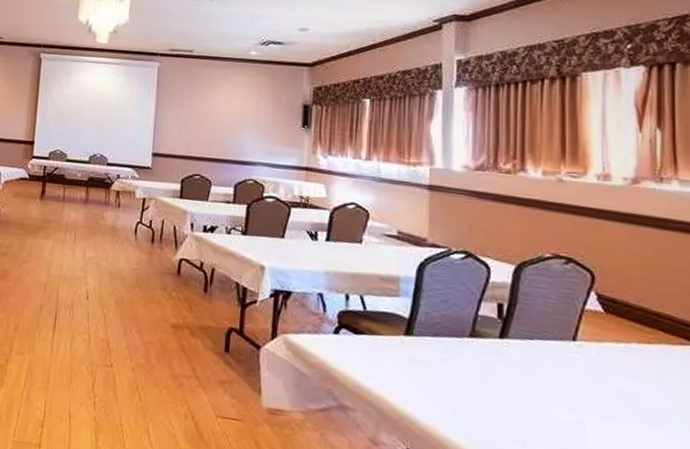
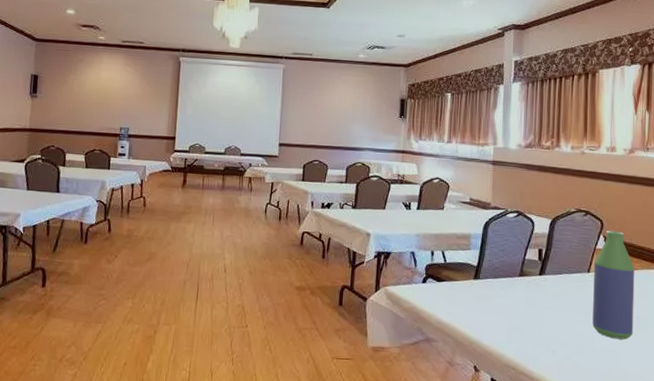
bottle: none [582,286,648,440] -> present [592,230,635,340]

